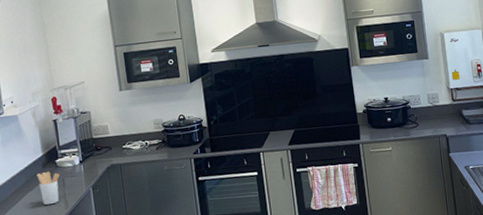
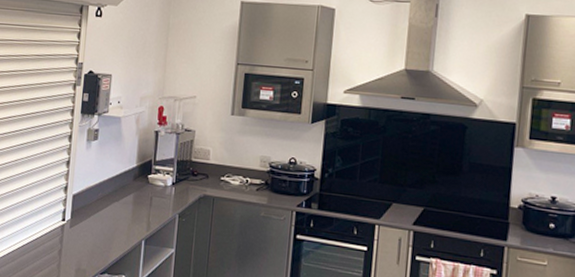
utensil holder: present [36,172,60,205] -> none [125,184,149,222]

